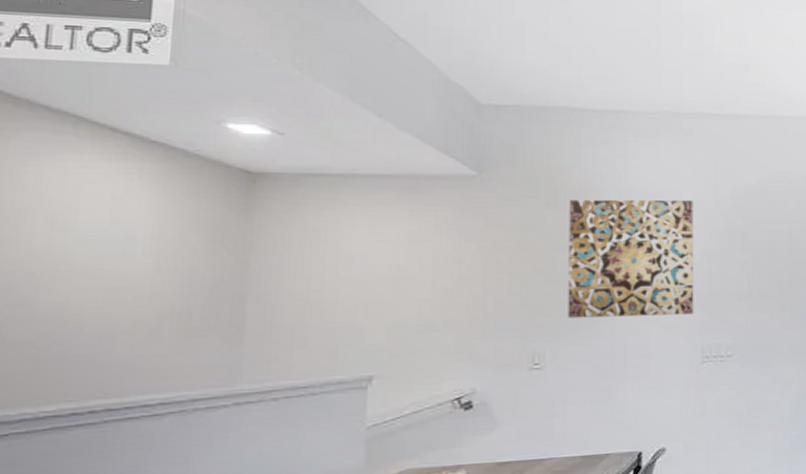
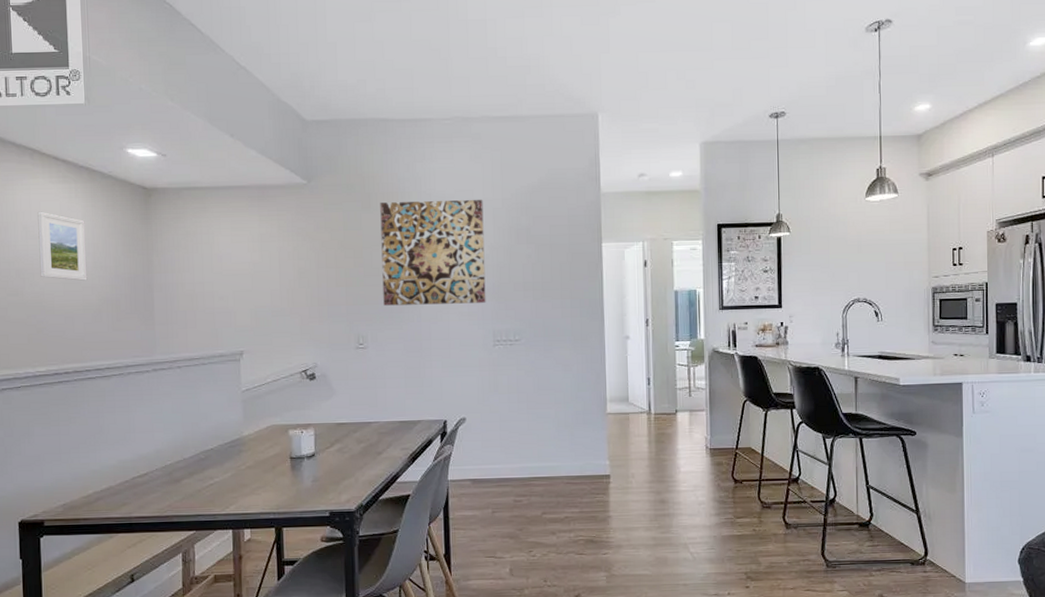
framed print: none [66,196,150,287] -> present [37,211,88,281]

